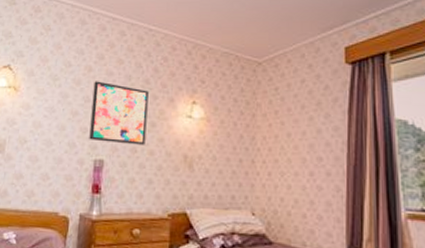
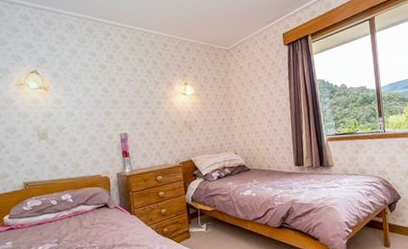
wall art: present [89,81,149,145] -> none [108,75,156,120]

